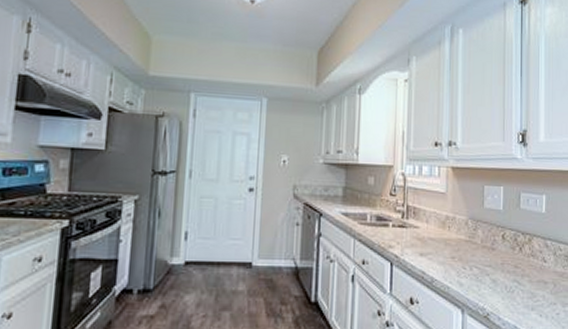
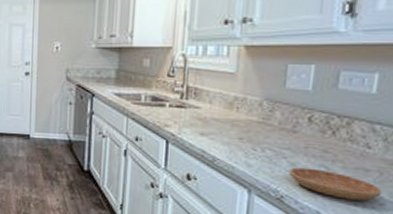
saucer: none [492,283,557,312] -> present [289,167,383,201]

